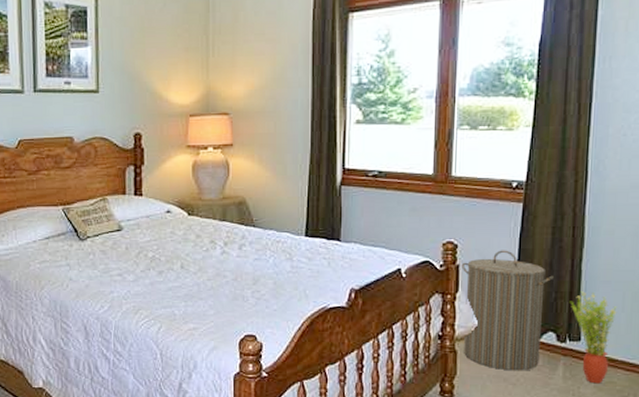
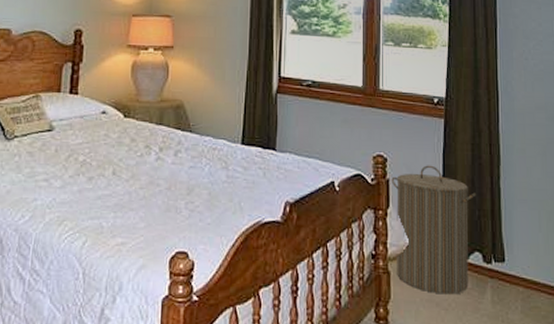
potted plant: present [571,291,617,384] -> none [493,210,535,309]

